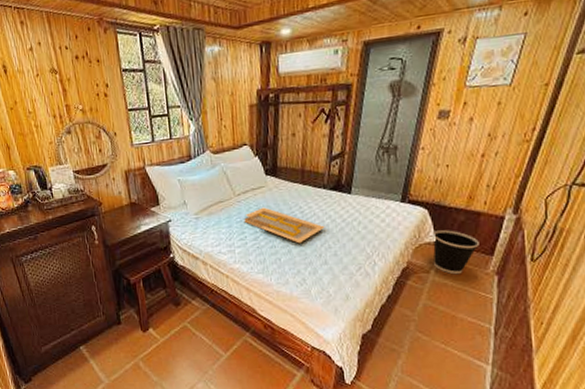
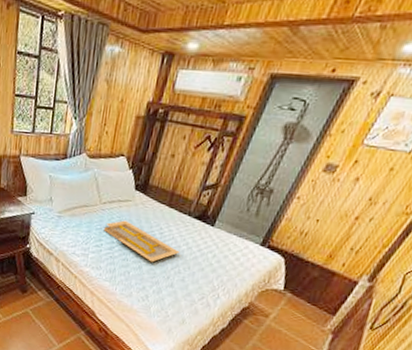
wastebasket: present [433,230,479,275] -> none [274,280,325,326]

